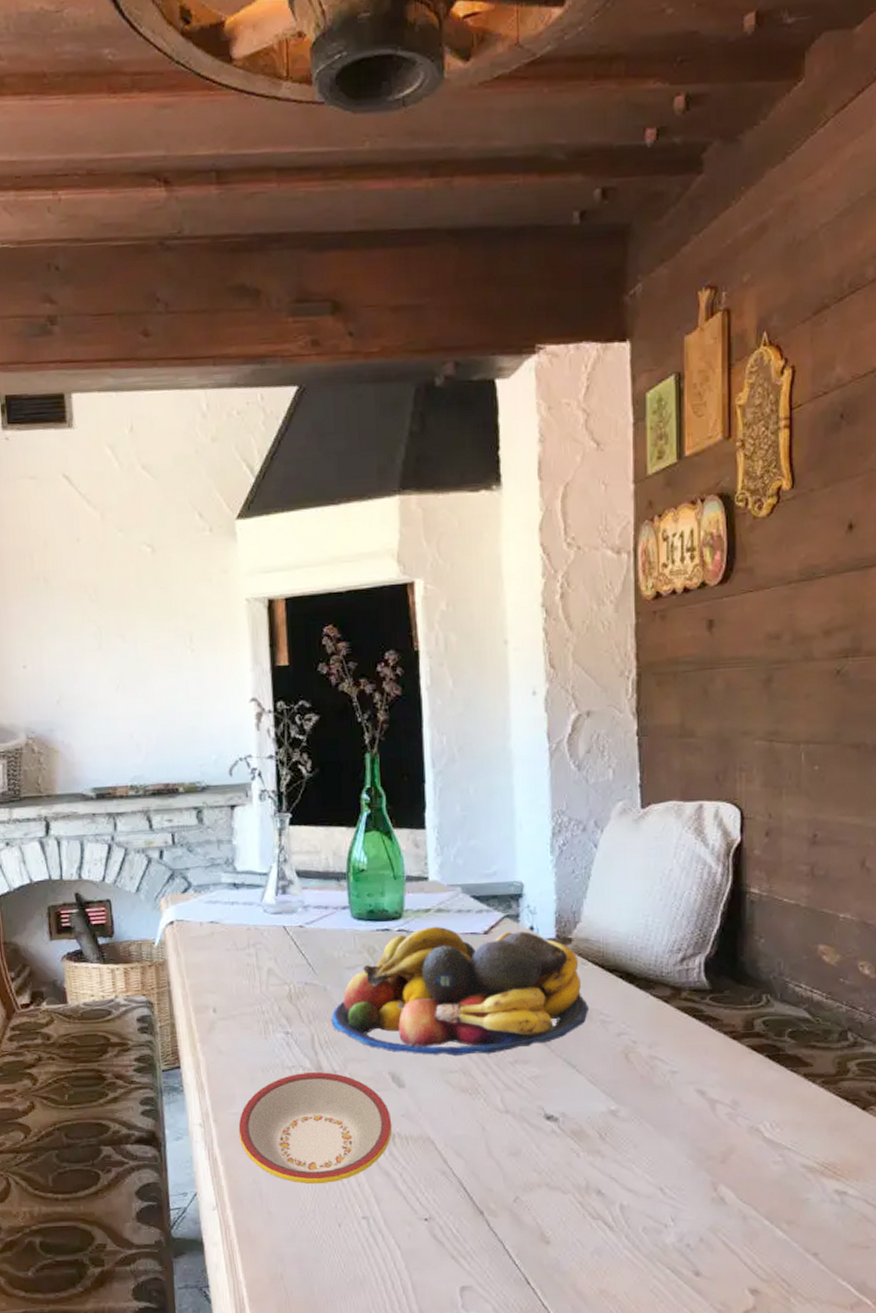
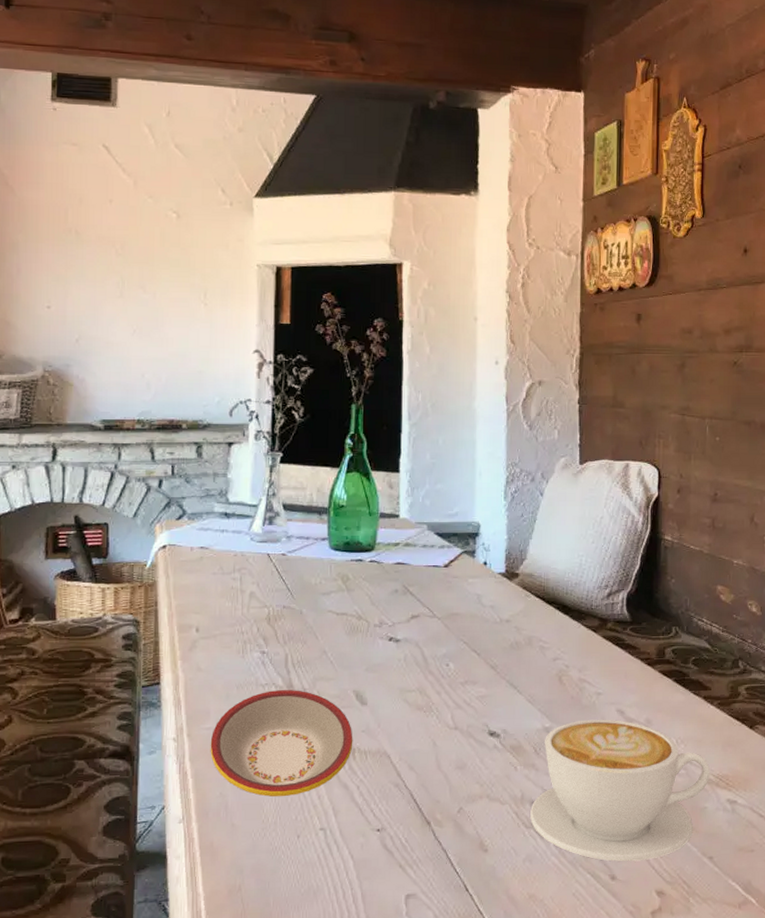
fruit bowl: present [331,926,590,1056] -> none [305,558,531,676]
coffee cup: none [597,1100,814,1257] -> present [530,719,711,862]

